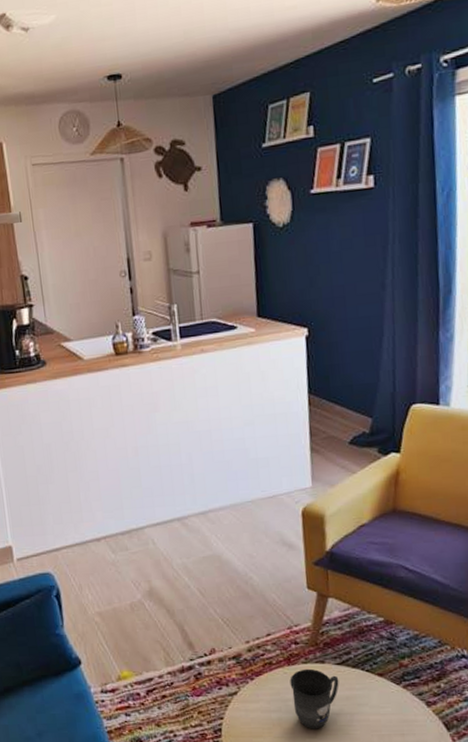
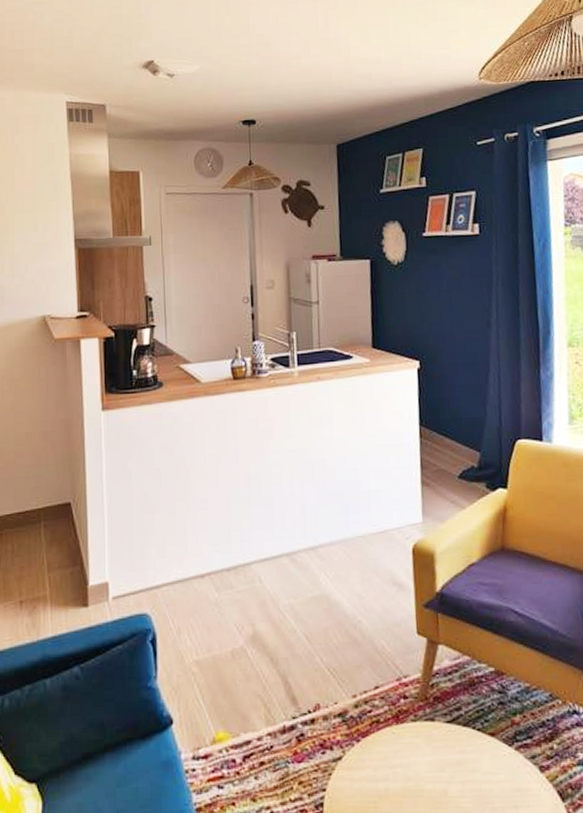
mug: present [290,668,339,729] -> none [398,727,450,802]

